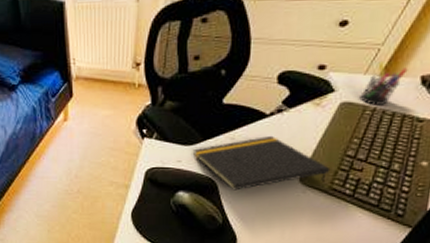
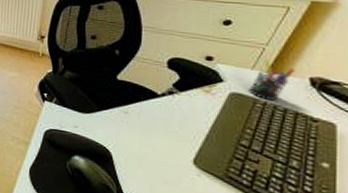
notepad: present [193,135,331,191] -> none [89,114,225,167]

